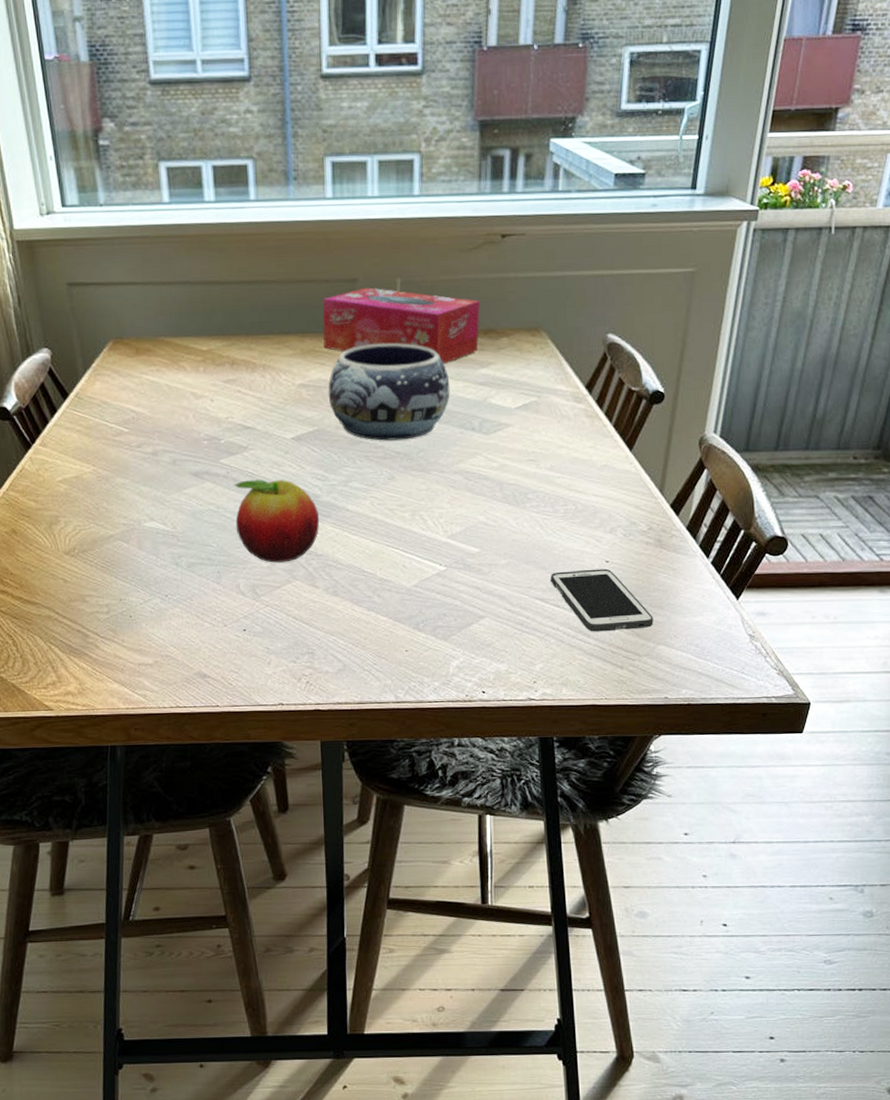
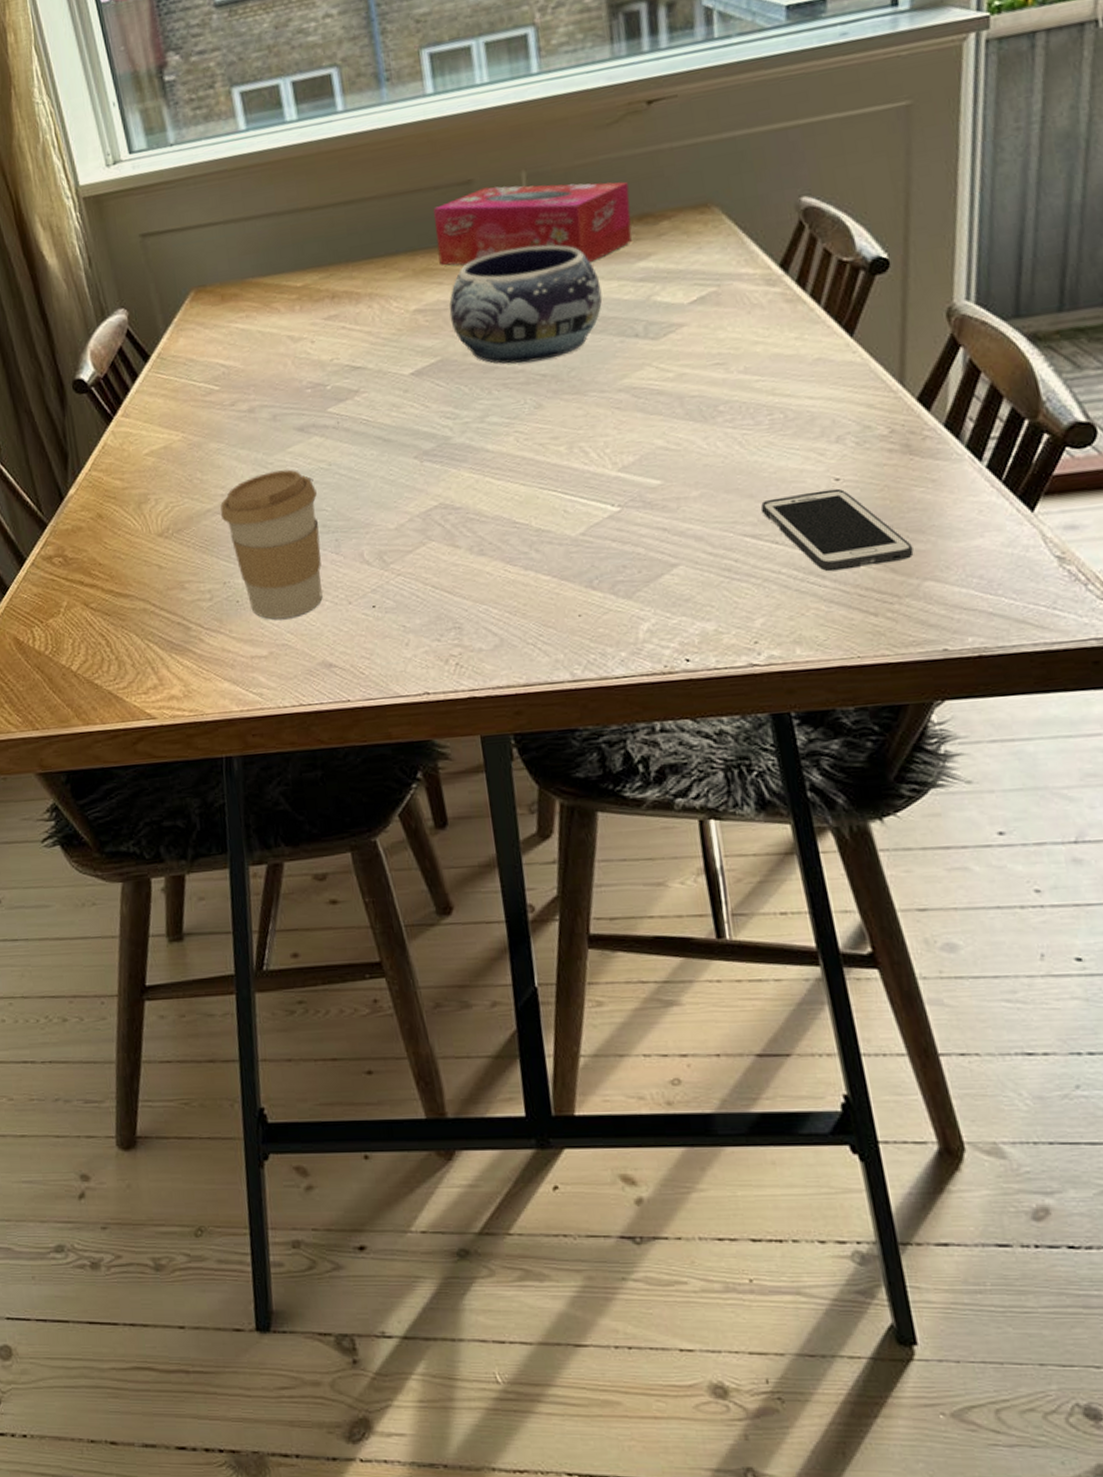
coffee cup: none [121,508,205,635] -> present [220,469,323,620]
fruit: present [234,479,320,563] -> none [346,423,454,523]

